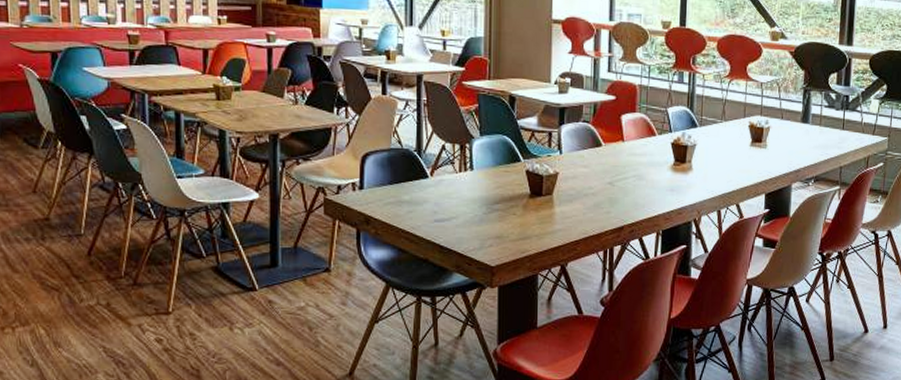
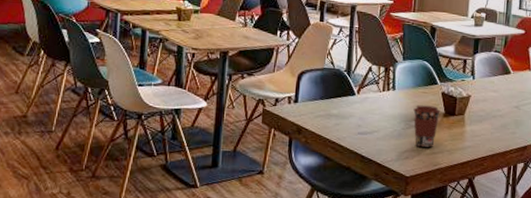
coffee cup: none [495,186,526,233] -> present [413,105,441,147]

